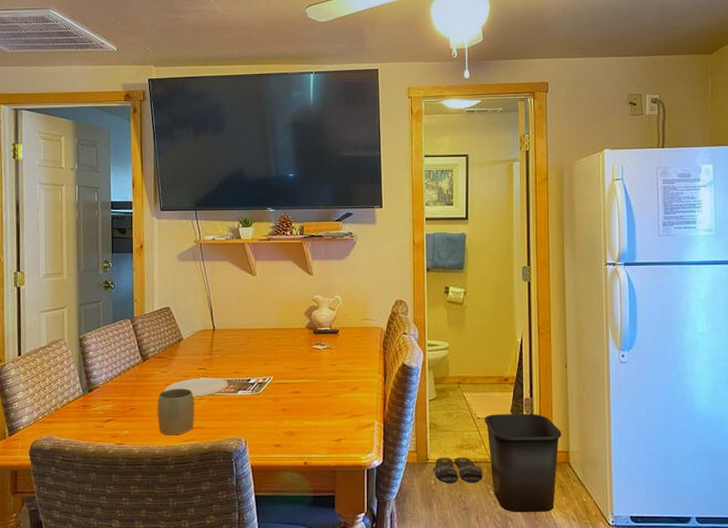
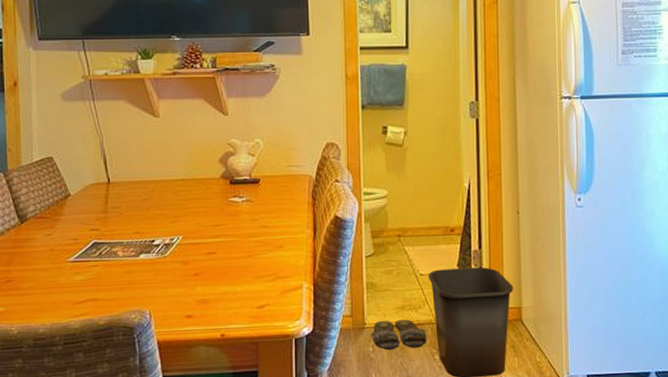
mug: present [157,389,195,435] -> none [40,254,87,311]
plate: present [164,377,229,398] -> none [48,239,129,265]

